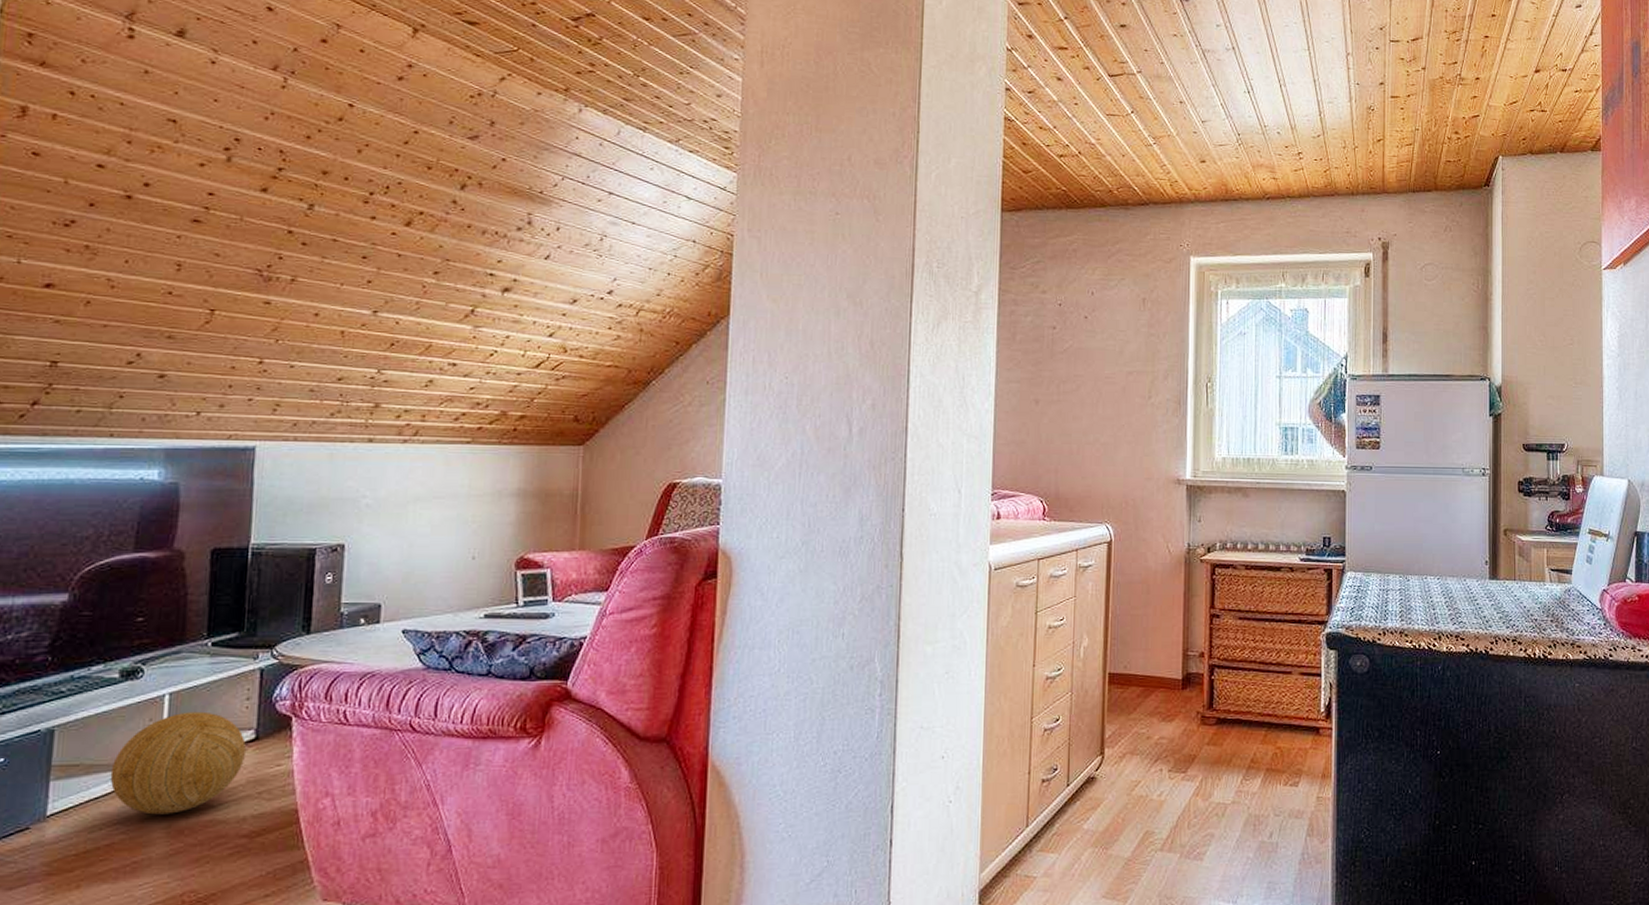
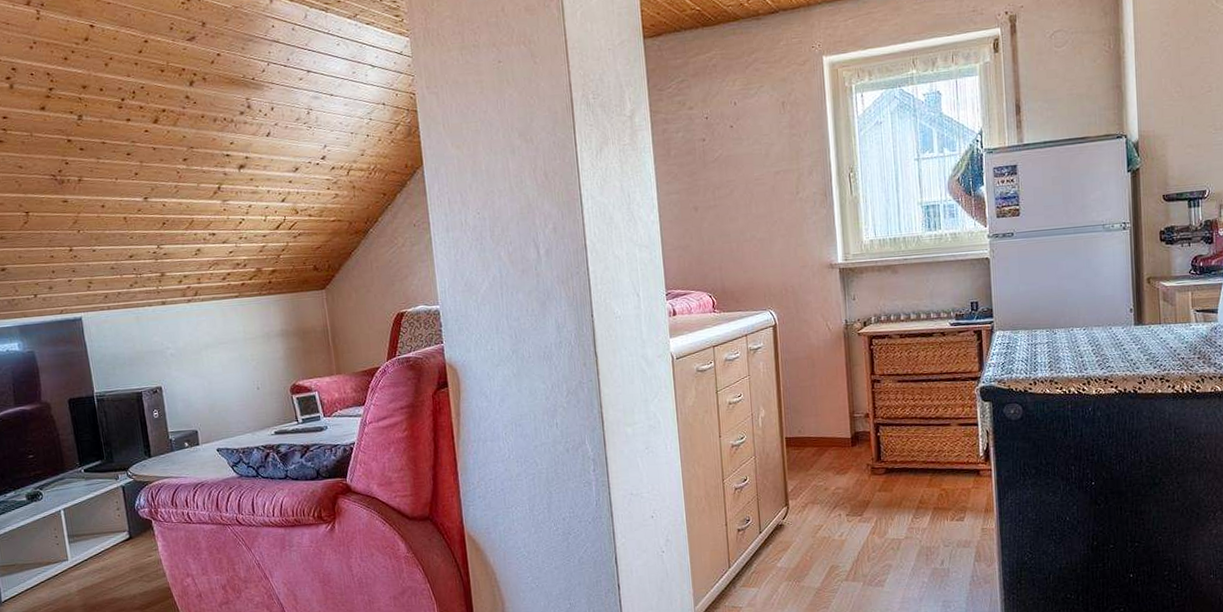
decorative ball: present [110,711,246,815] -> none [36,520,126,597]

